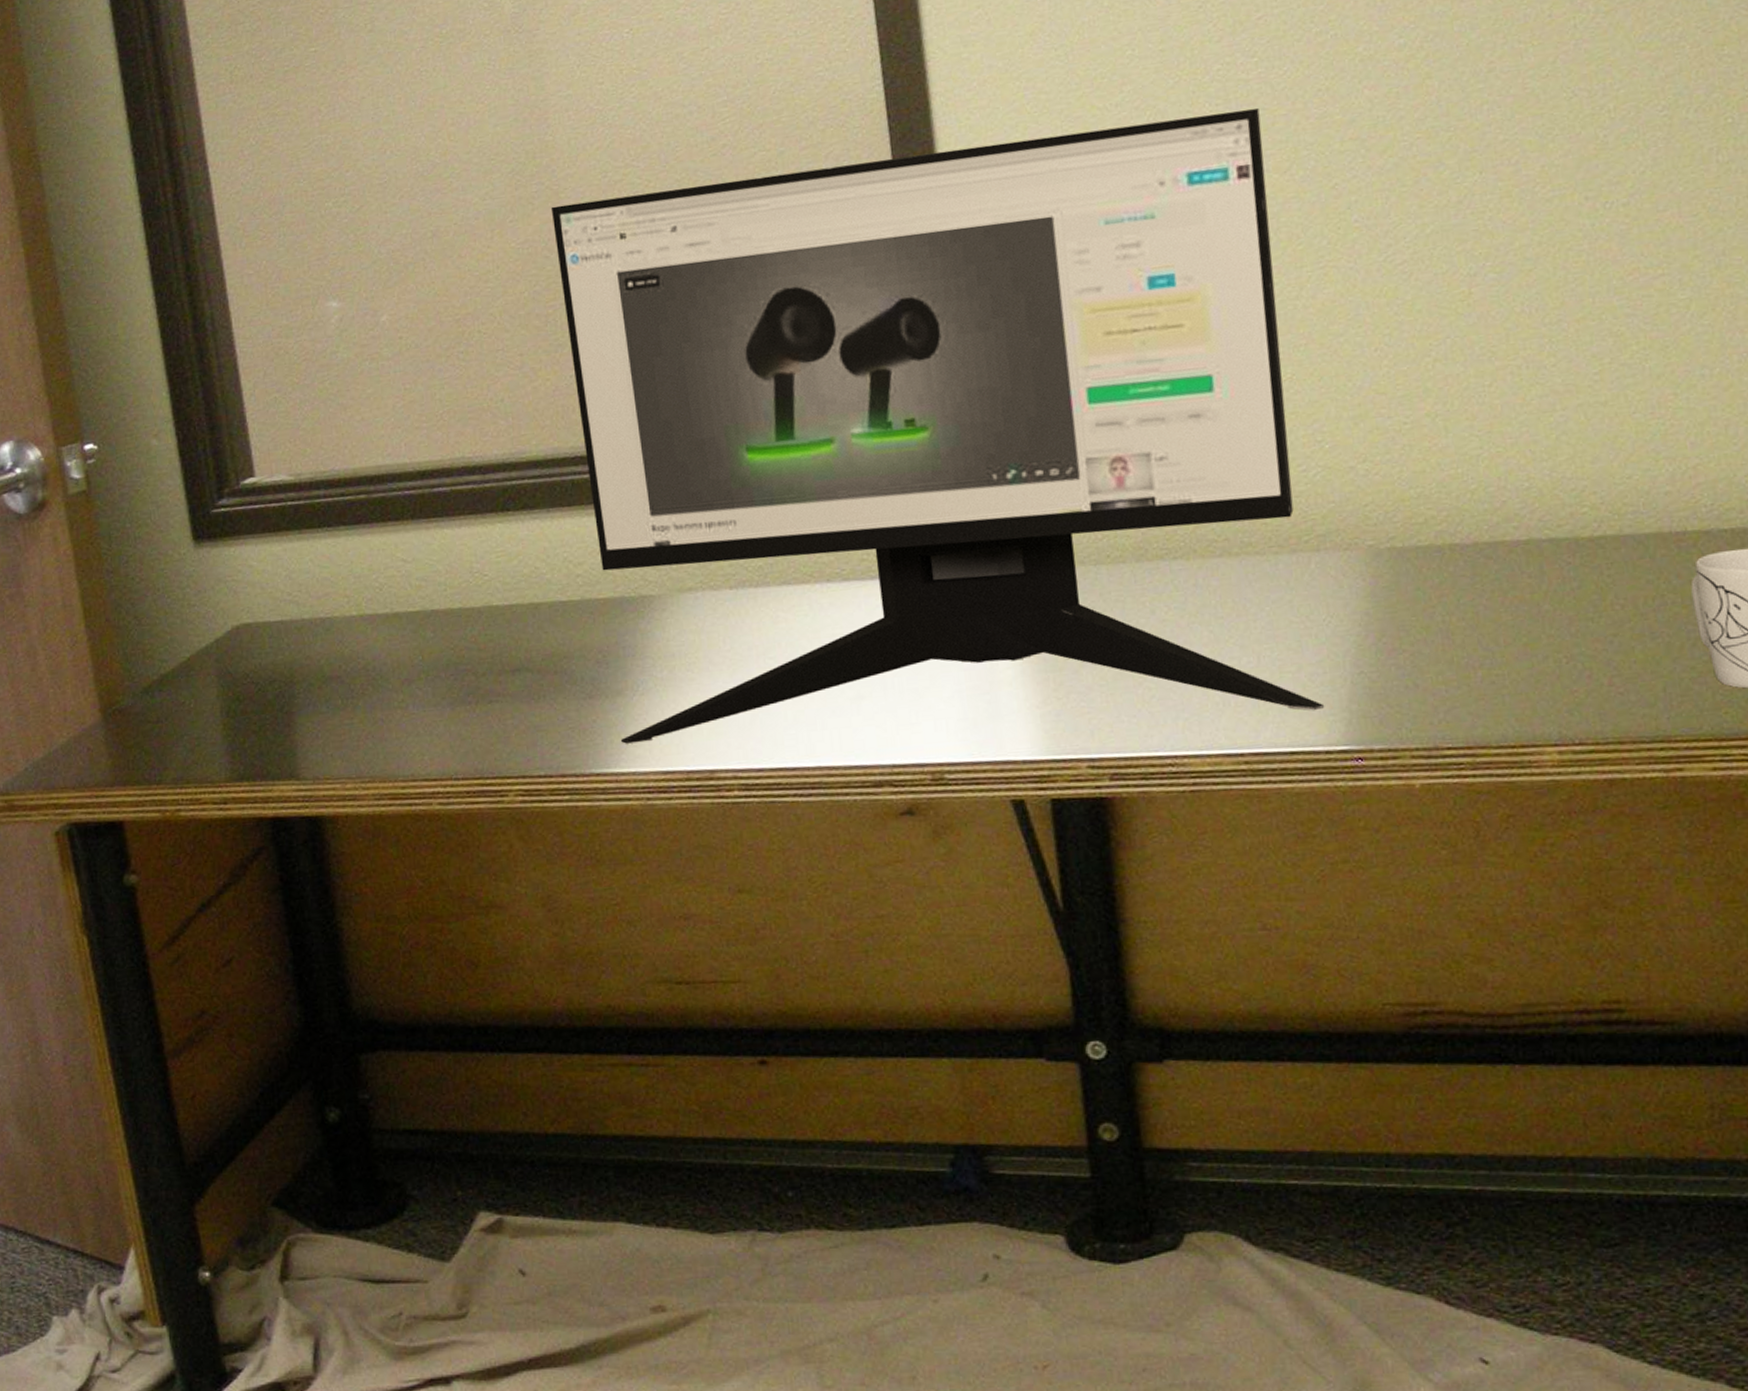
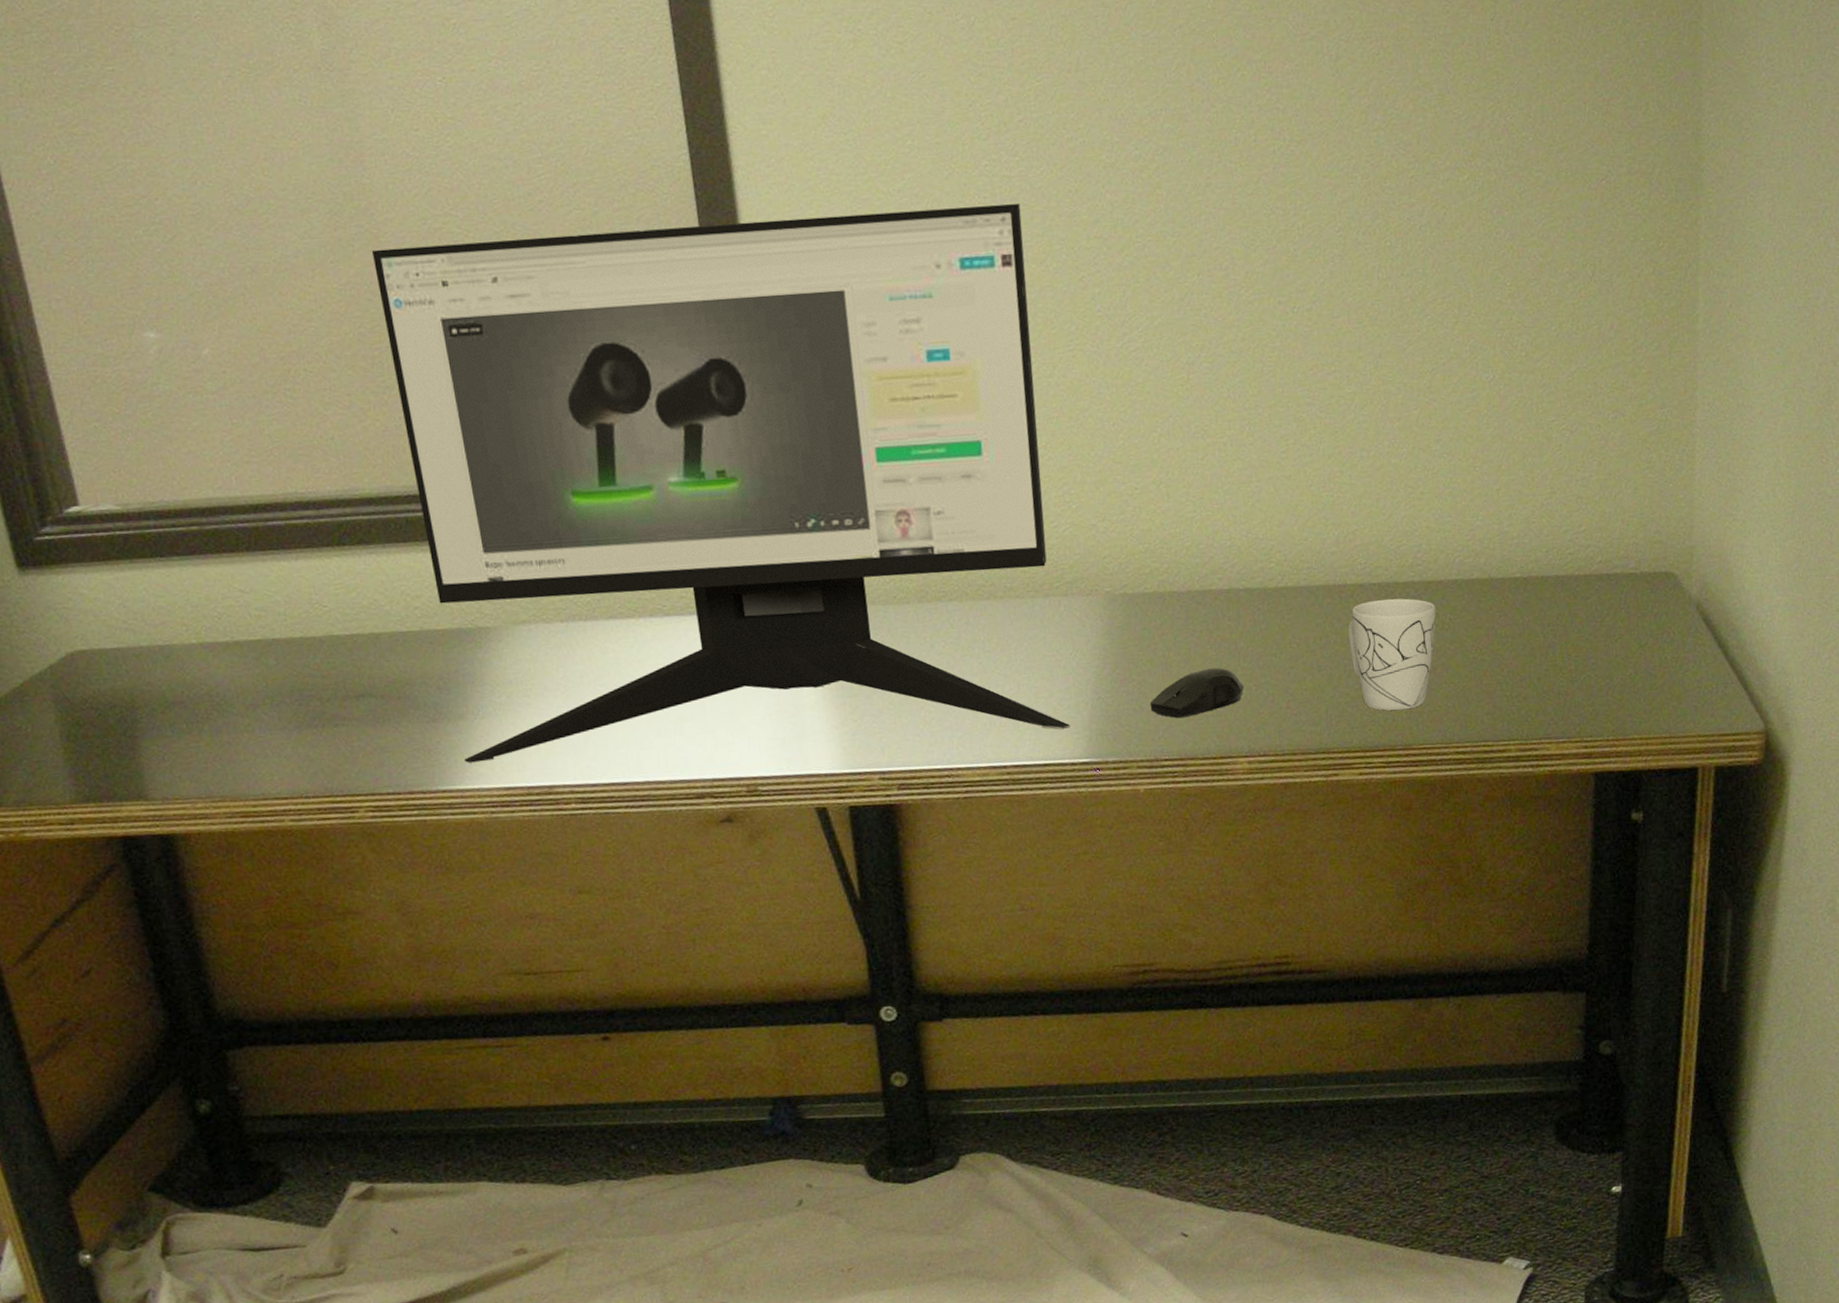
computer mouse: none [1426,635,1551,698] -> present [1150,667,1244,719]

